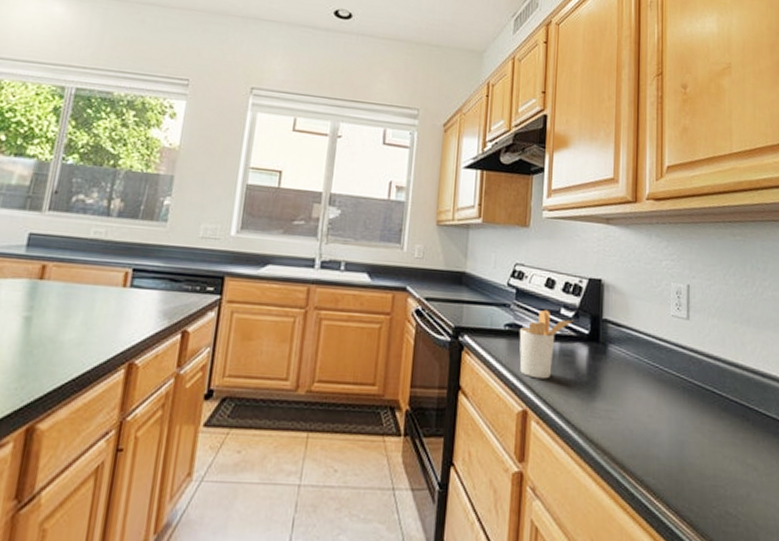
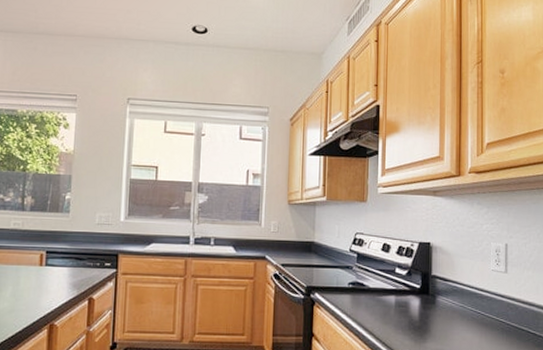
utensil holder: present [519,309,574,379] -> none [361,269,407,326]

